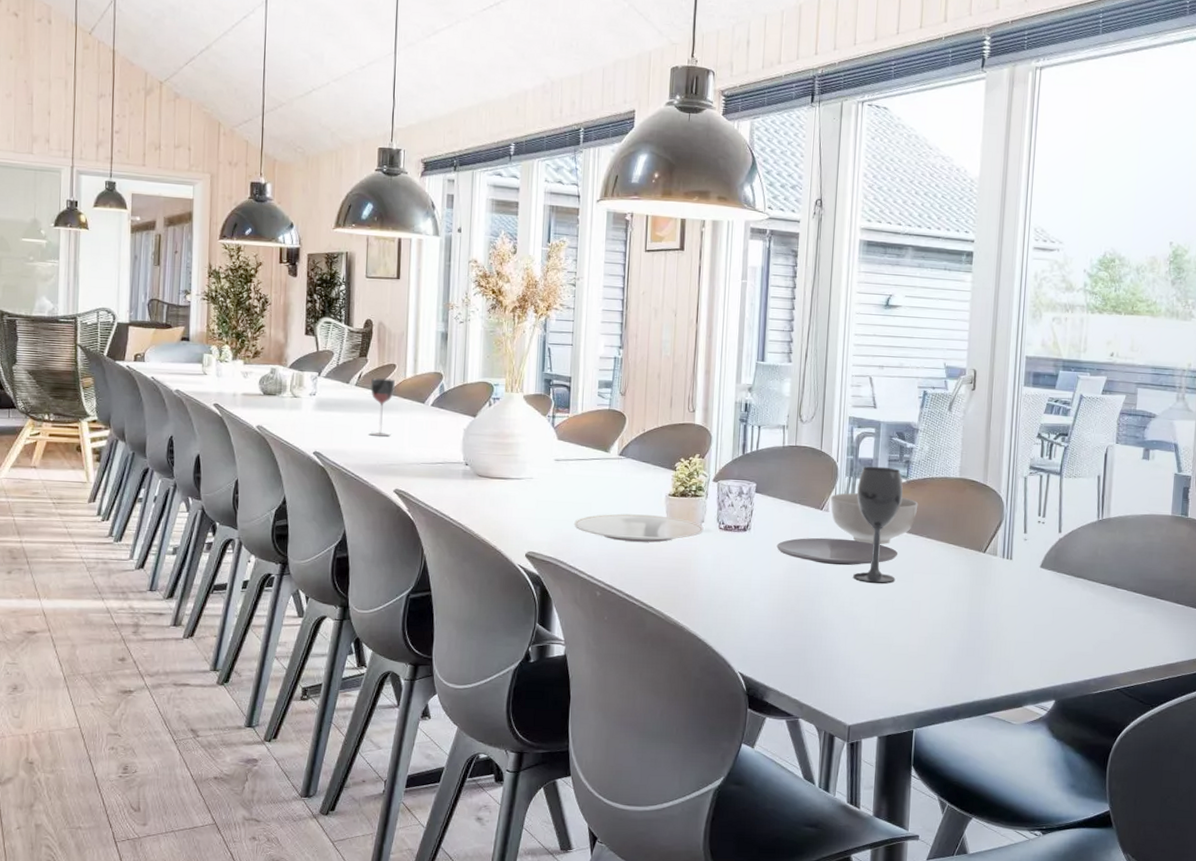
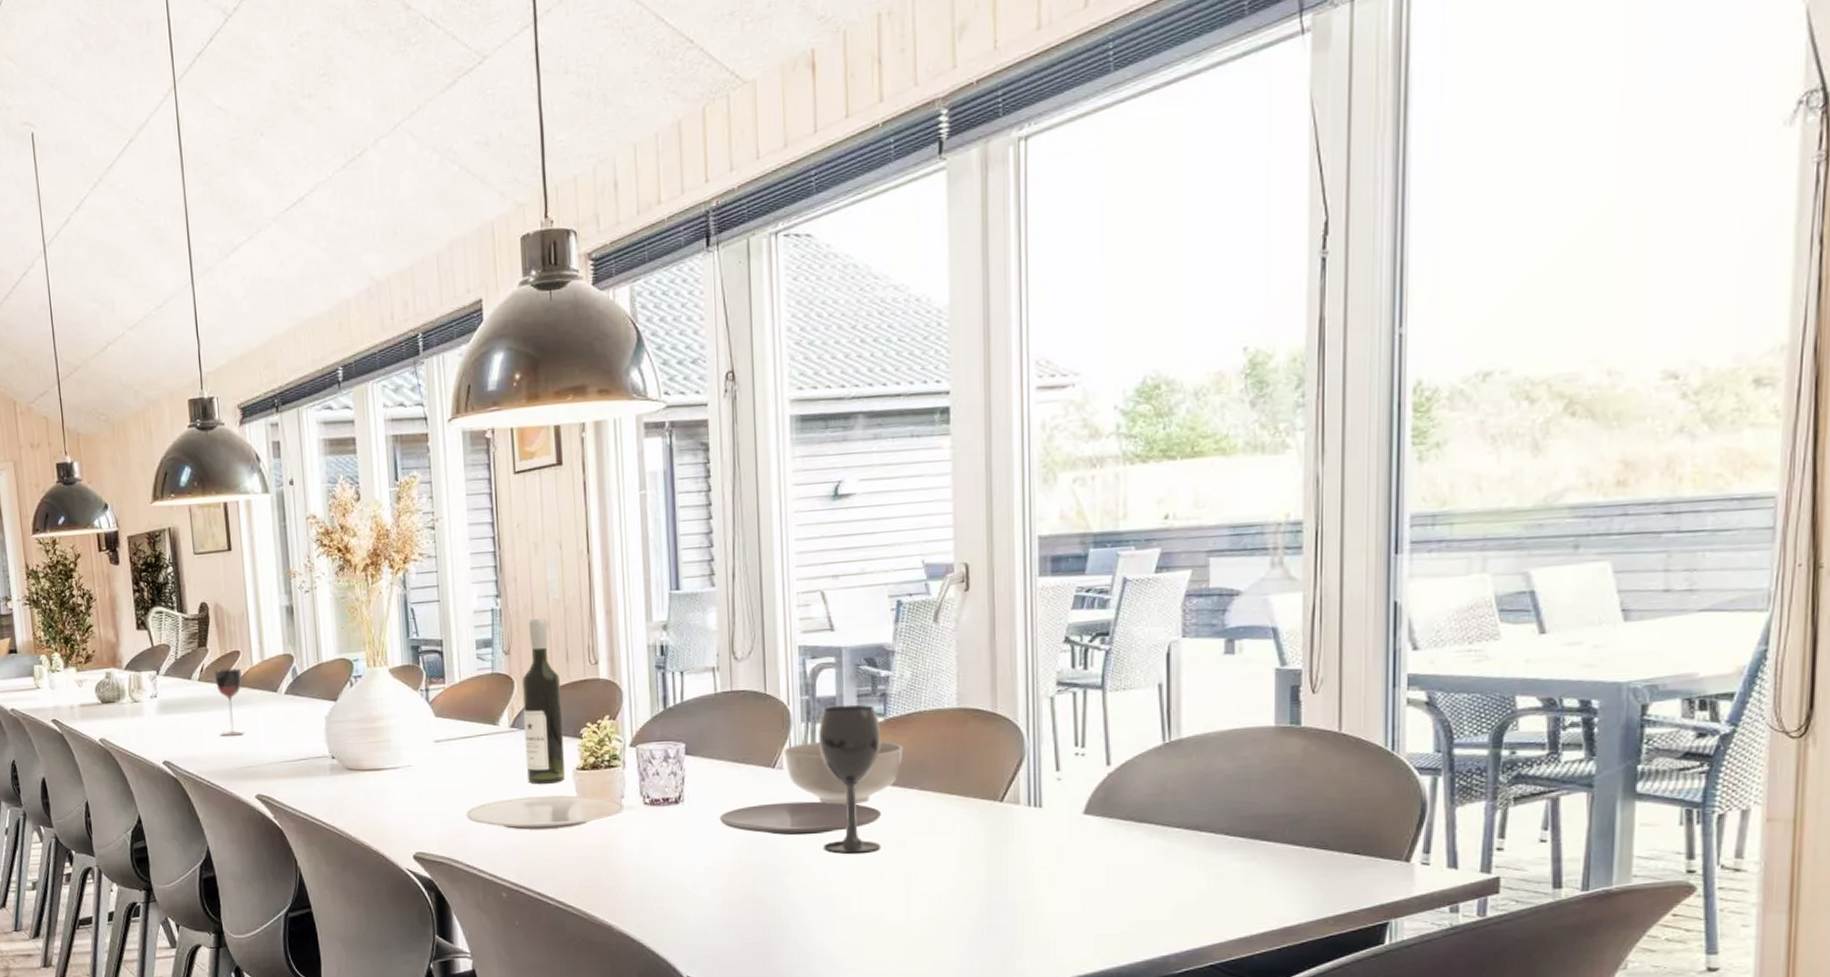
bottle: none [628,370,663,505] -> present [521,618,565,784]

